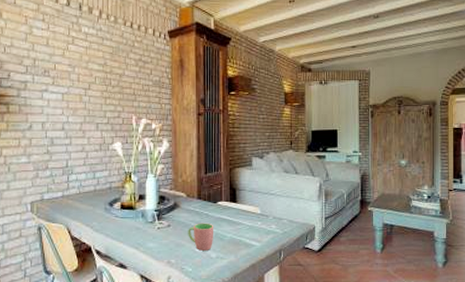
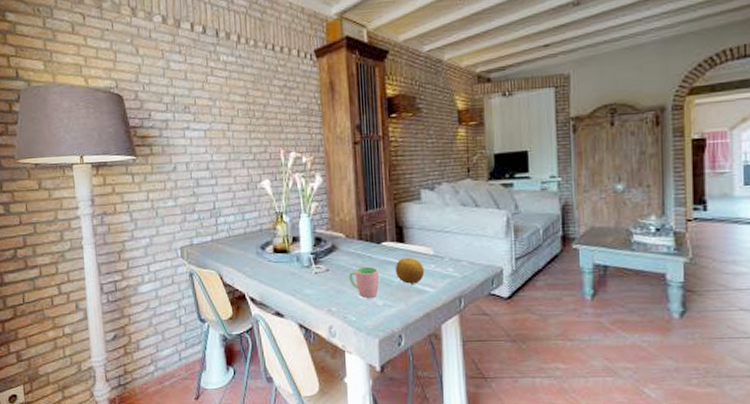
fruit: none [227,215,252,239] -> present [395,257,425,284]

